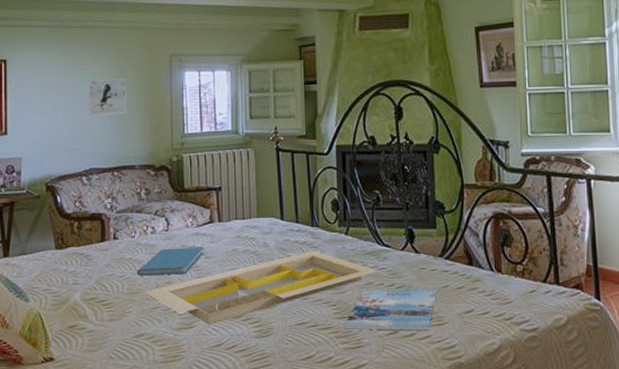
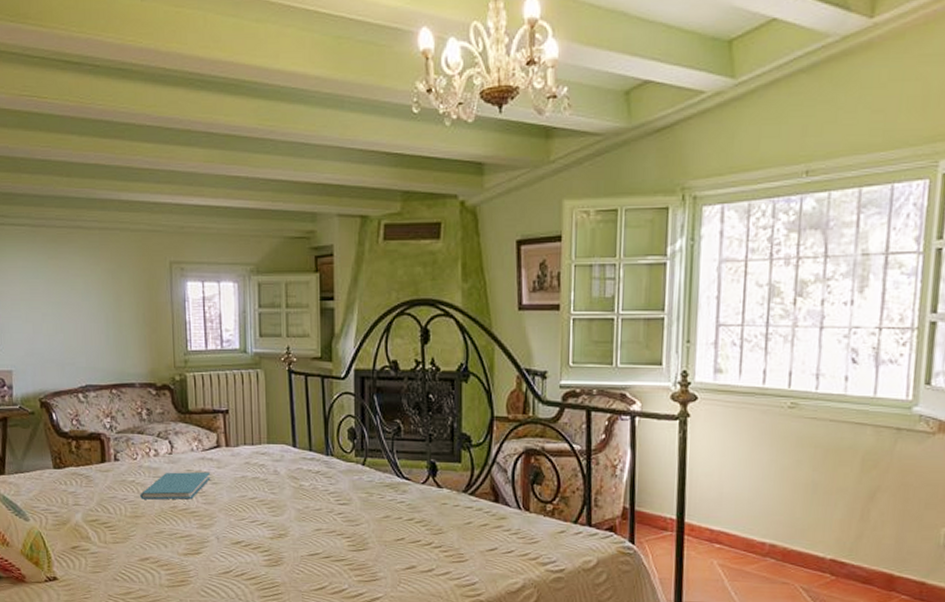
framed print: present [88,79,126,116] -> none [80,288,123,328]
serving tray: present [145,251,378,325] -> none [149,481,396,552]
magazine: present [344,289,437,331] -> none [358,522,458,567]

